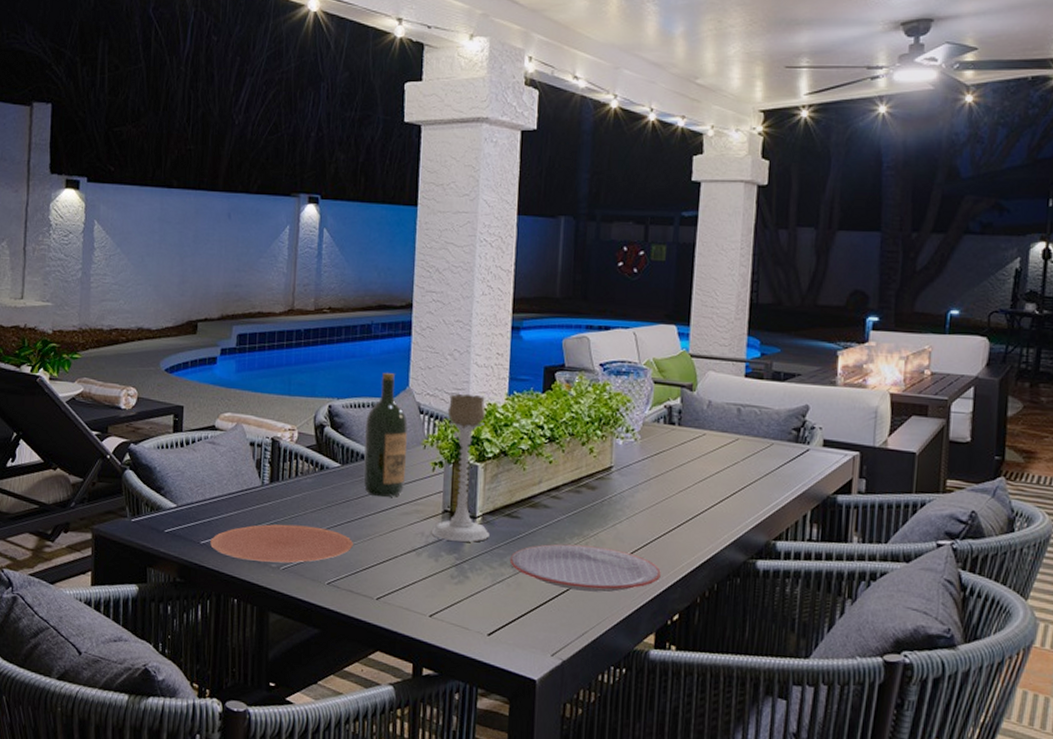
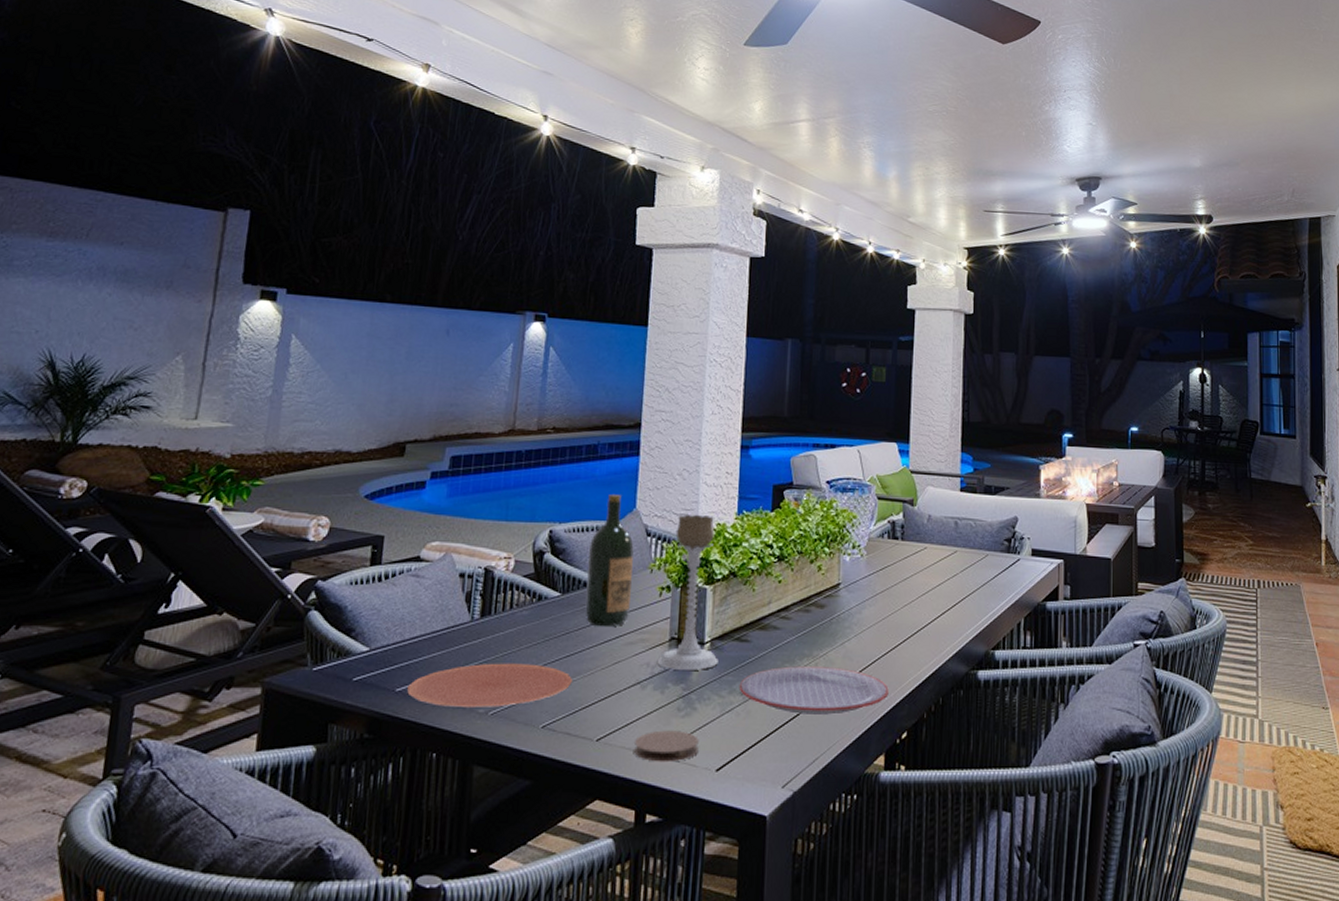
coaster: none [411,594,471,624] -> present [634,730,699,762]

